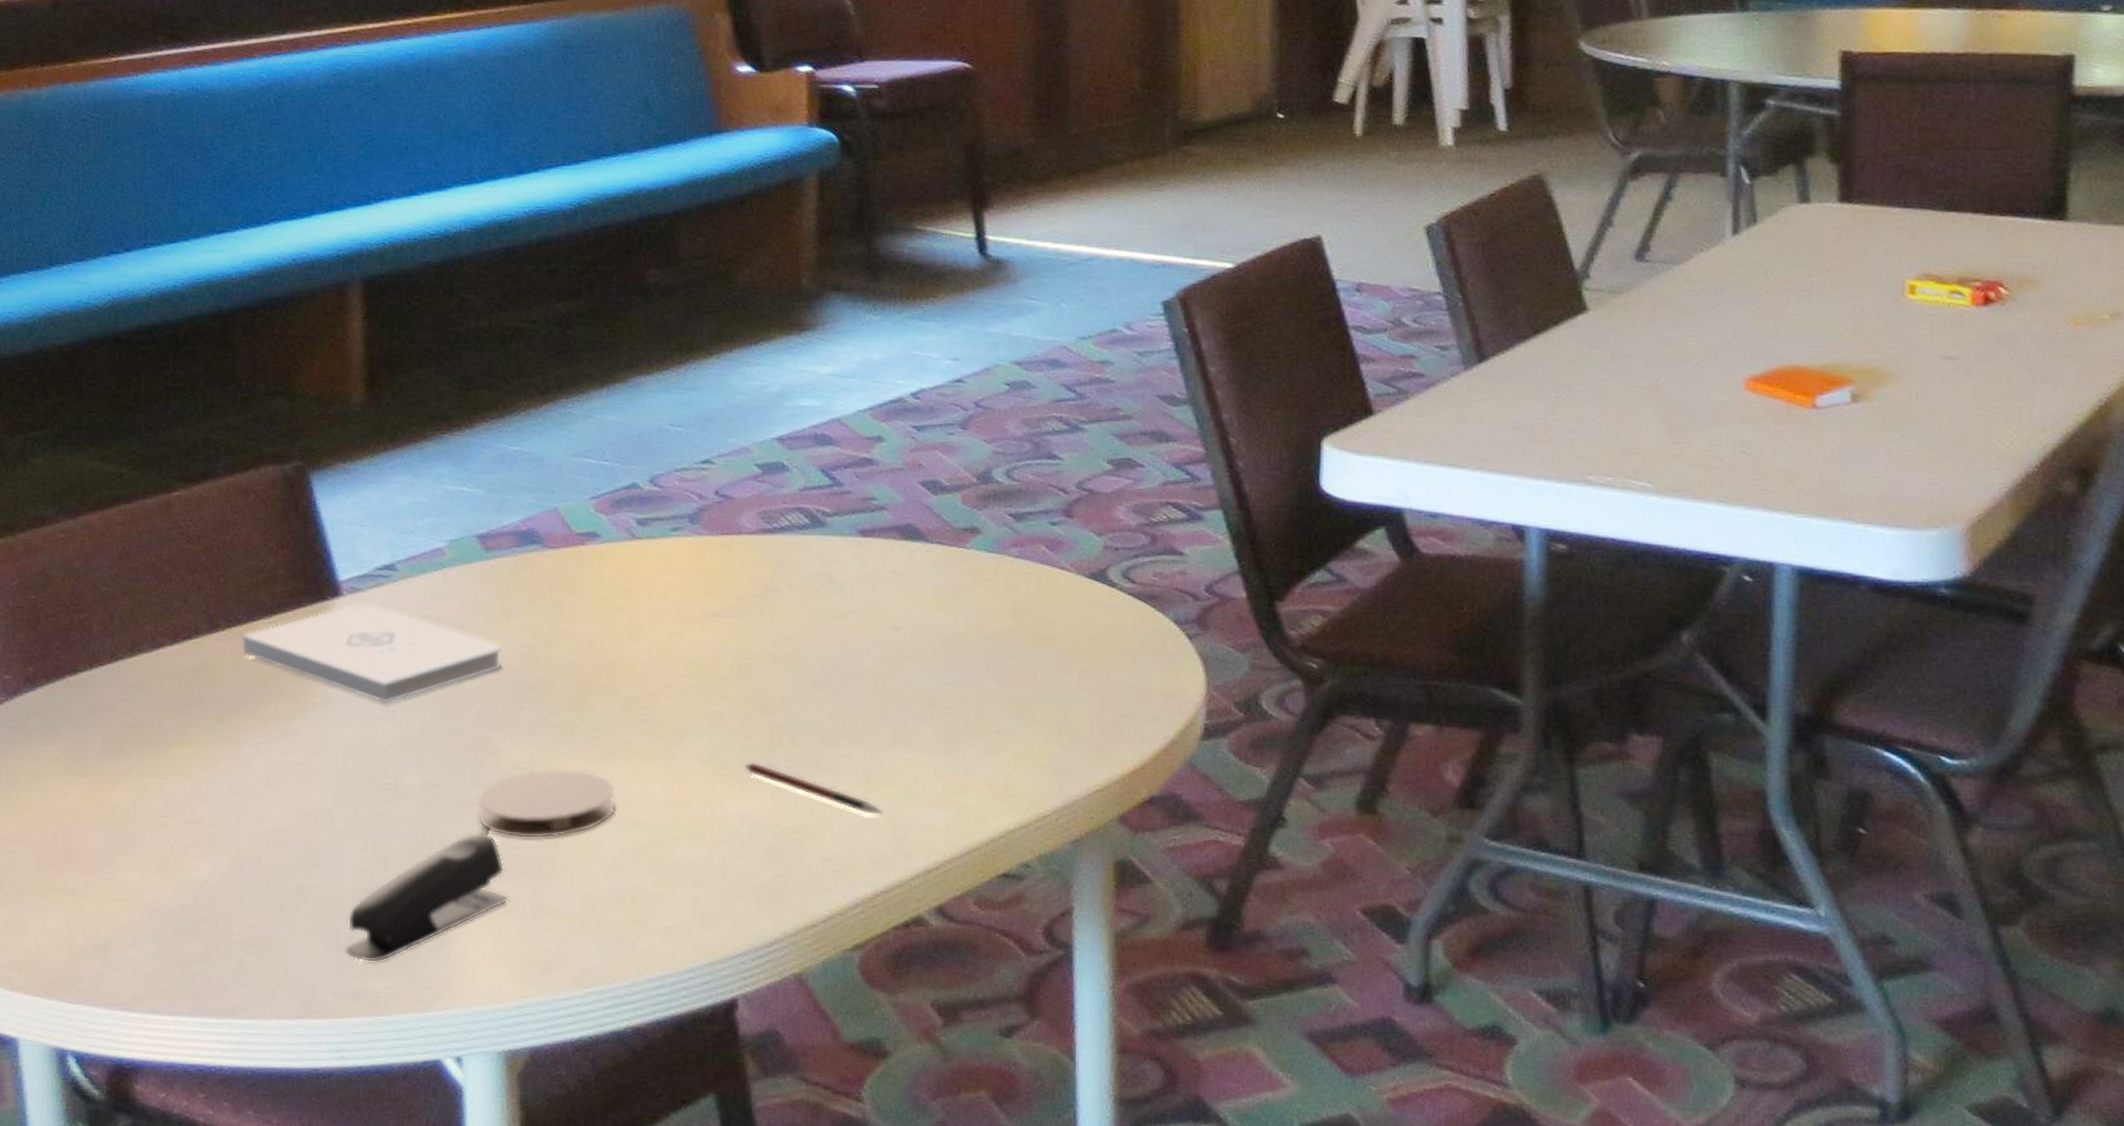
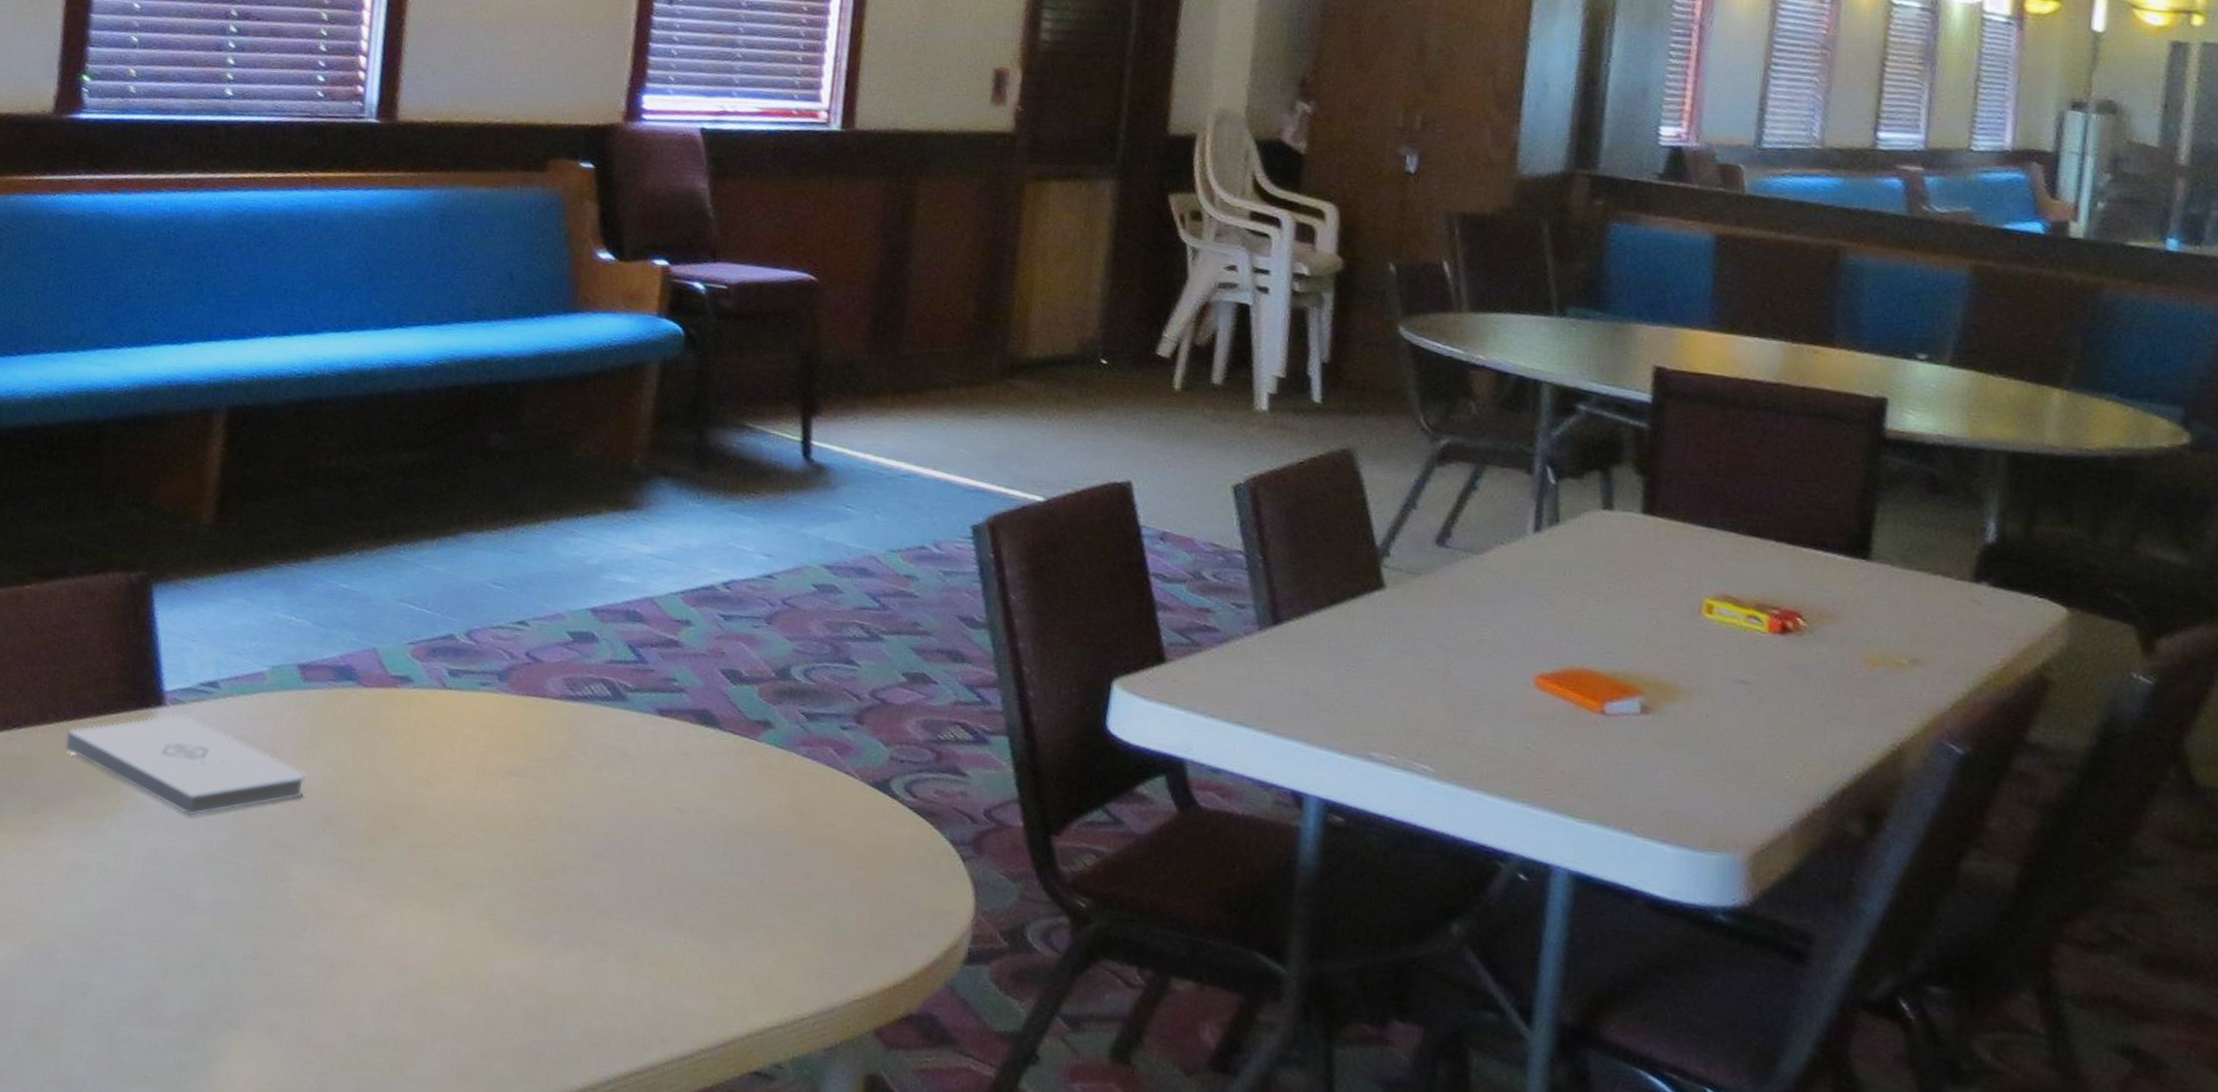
stapler: present [344,831,509,962] -> none [115,954,278,1071]
coaster: present [477,769,616,839] -> none [259,901,393,971]
pen: present [744,762,883,816] -> none [519,922,646,995]

